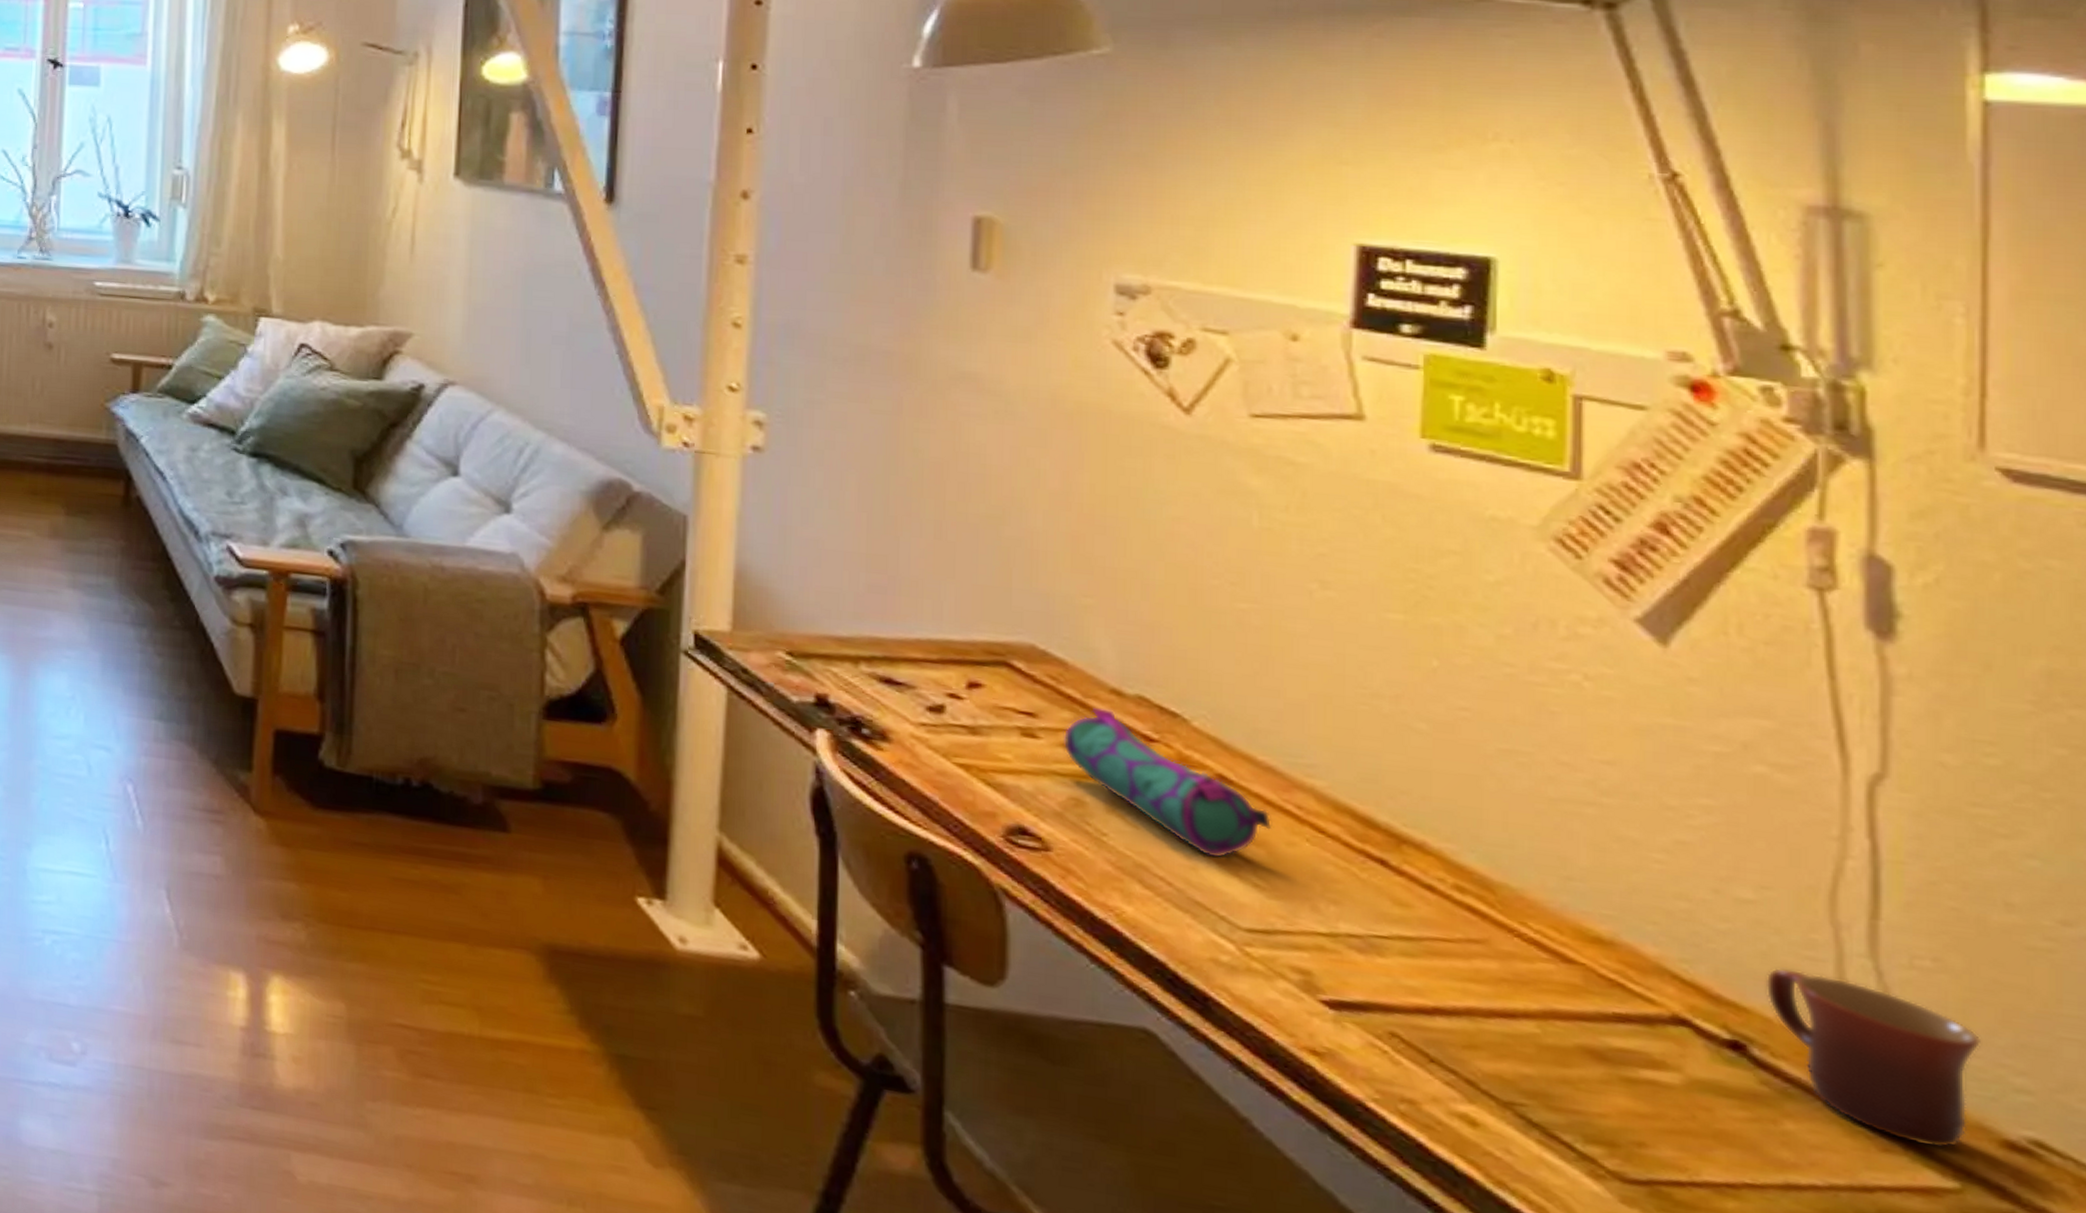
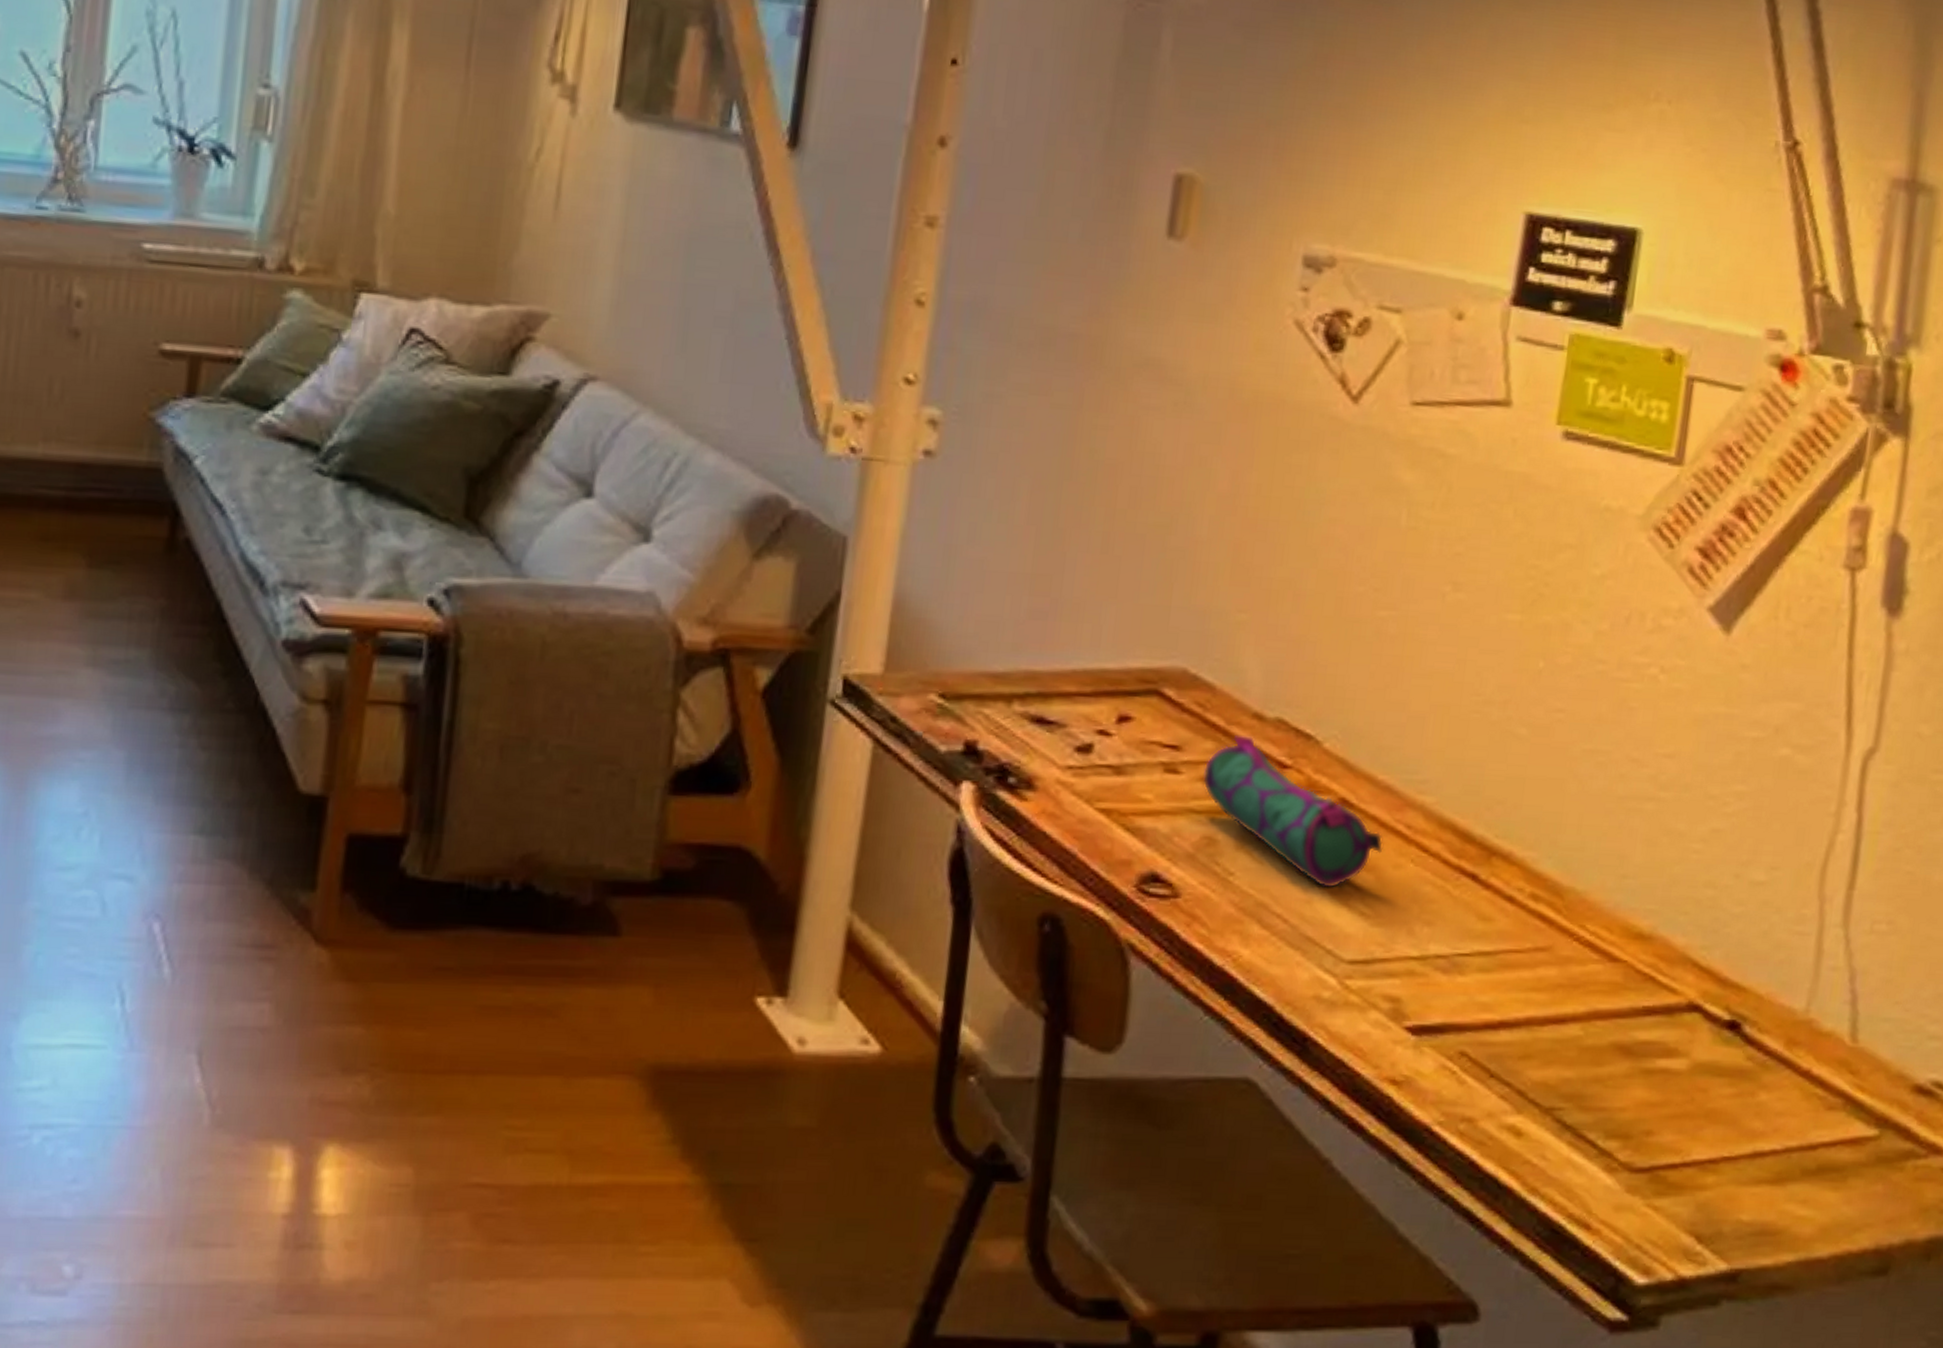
mug: present [1765,967,1982,1149] -> none [1762,945,1912,1100]

